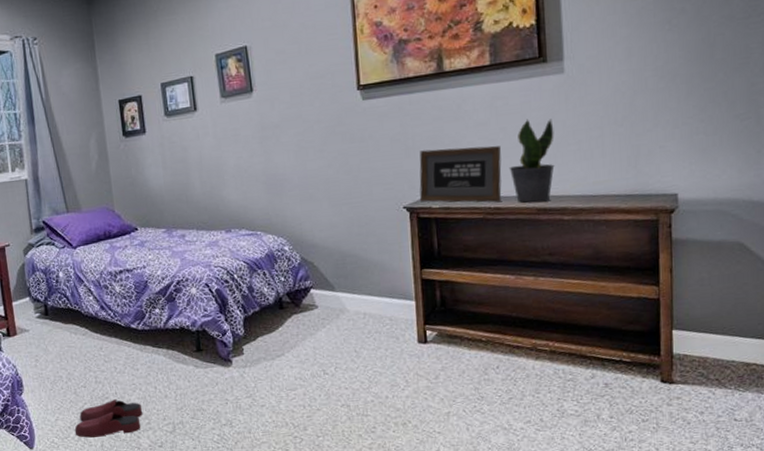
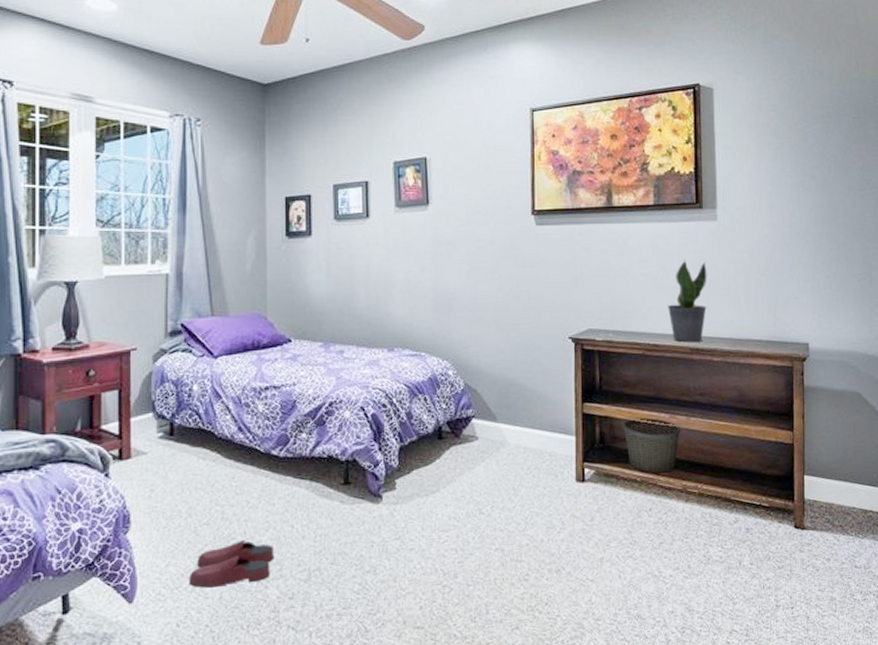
picture frame: present [419,145,502,203] -> none [585,281,661,340]
basket: none [465,280,529,333] -> present [623,418,681,473]

